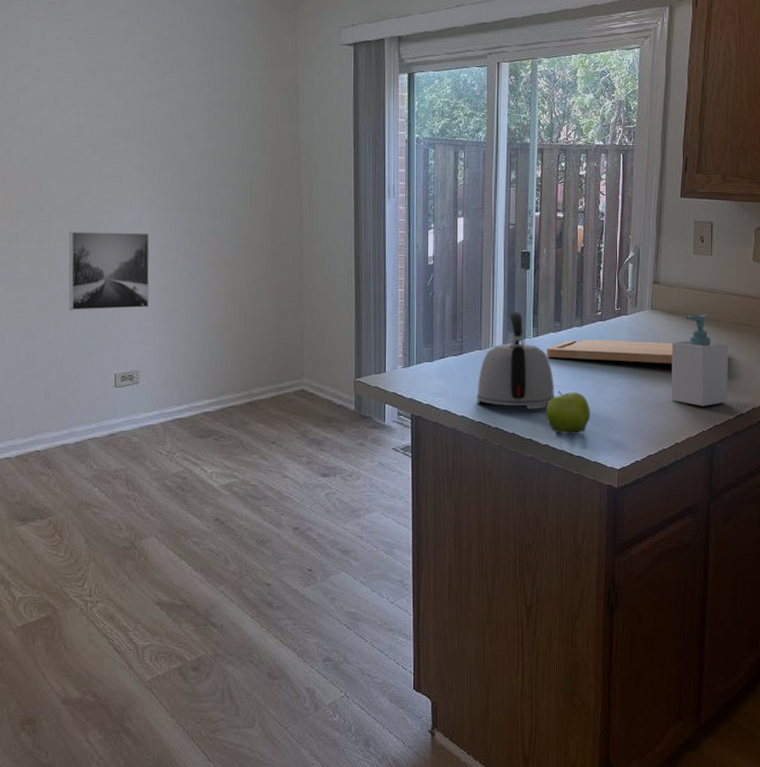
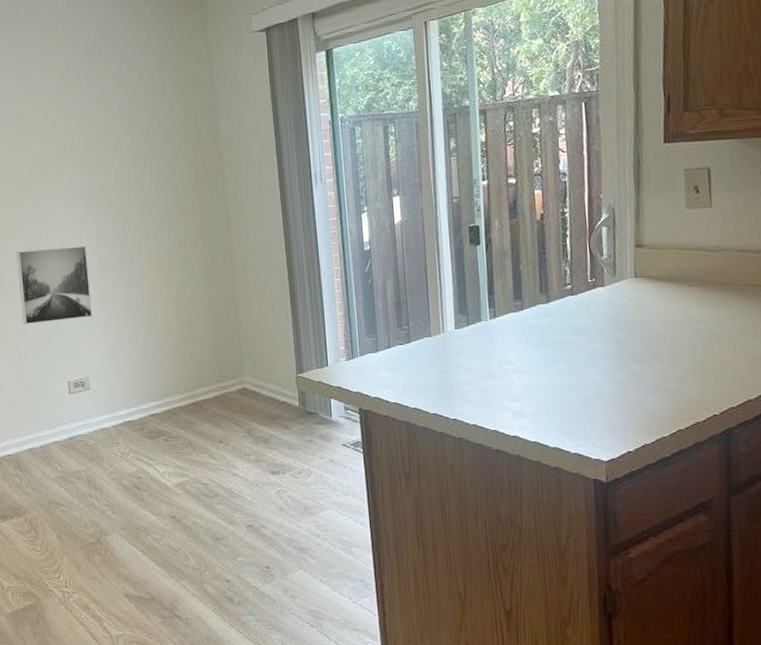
kettle: present [477,312,555,409] -> none [430,292,522,398]
fruit: present [545,390,591,435] -> none [511,375,567,424]
cutting board: present [546,340,673,364] -> none [507,314,668,341]
soap bottle: present [671,314,729,407] -> none [664,277,746,386]

